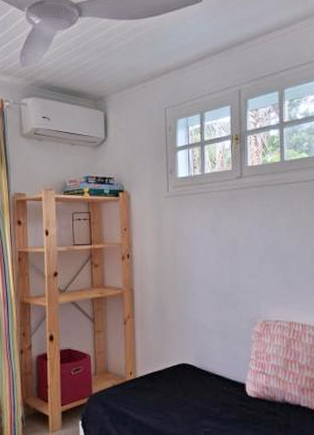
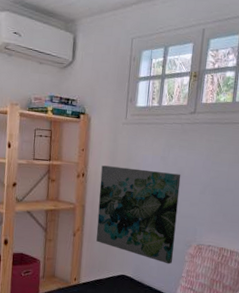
wall art: none [147,243,238,347] -> present [96,165,181,264]

